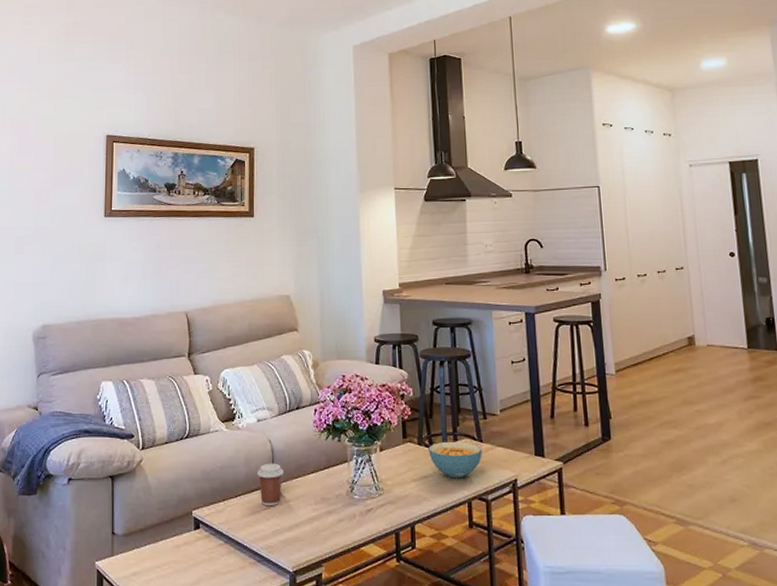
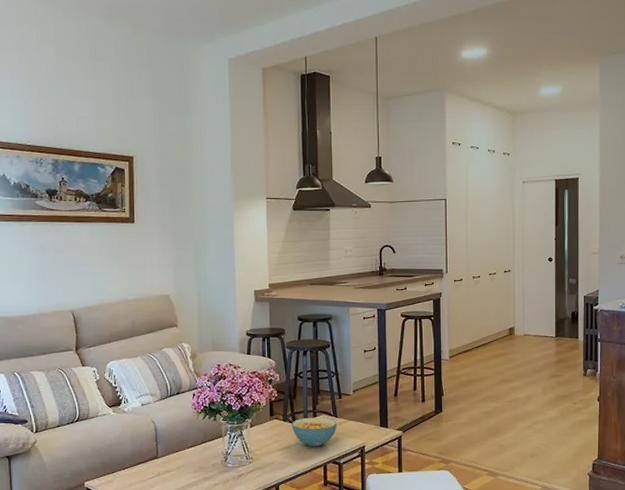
coffee cup: present [257,463,284,507] -> none [142,440,166,476]

